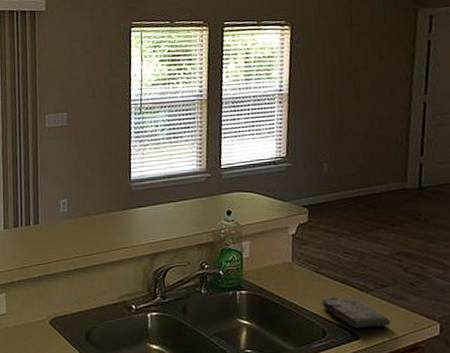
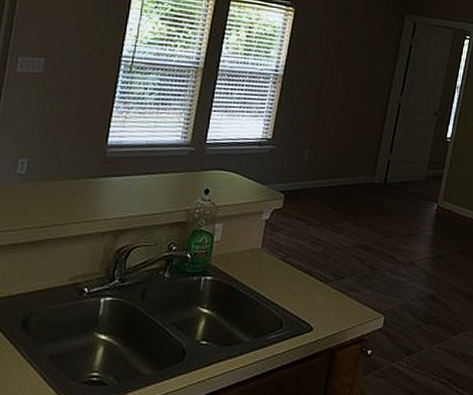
washcloth: present [320,297,390,328] -> none [282,287,342,320]

